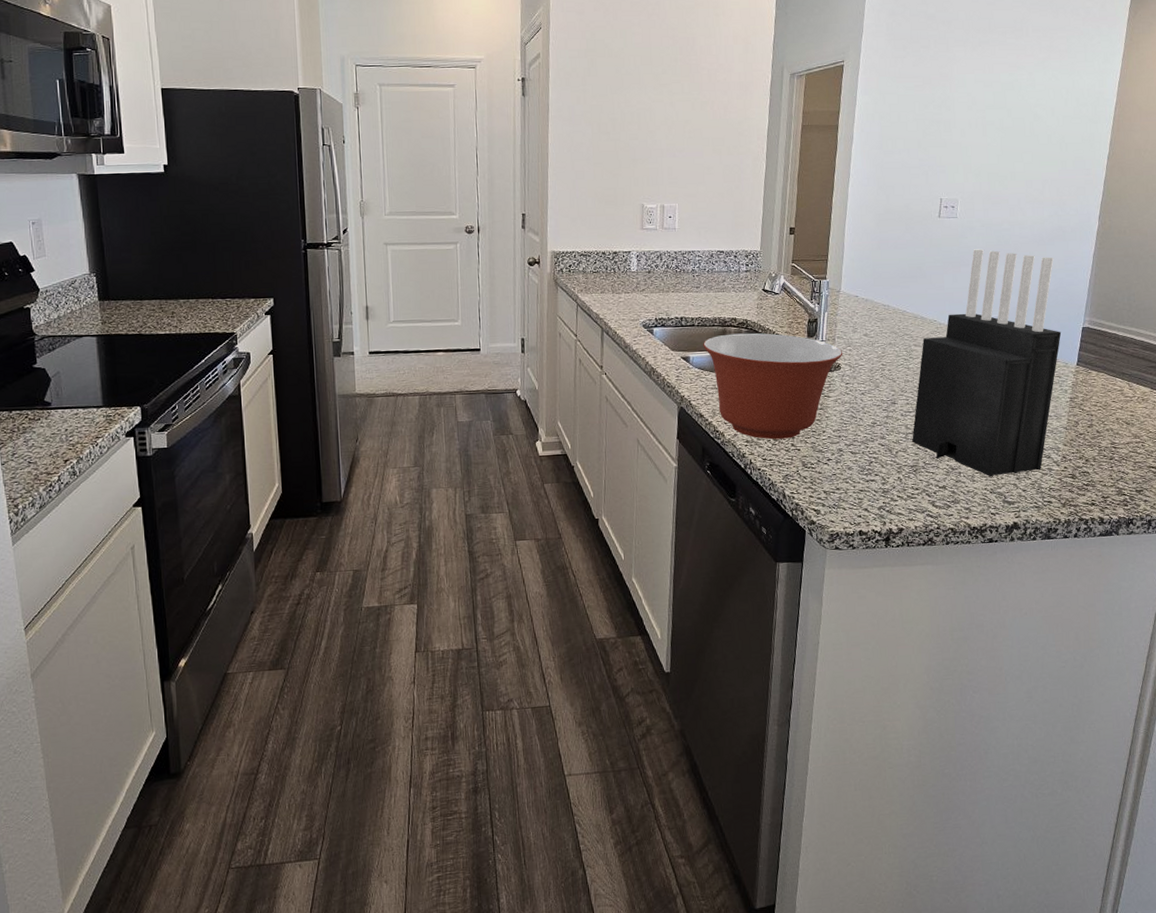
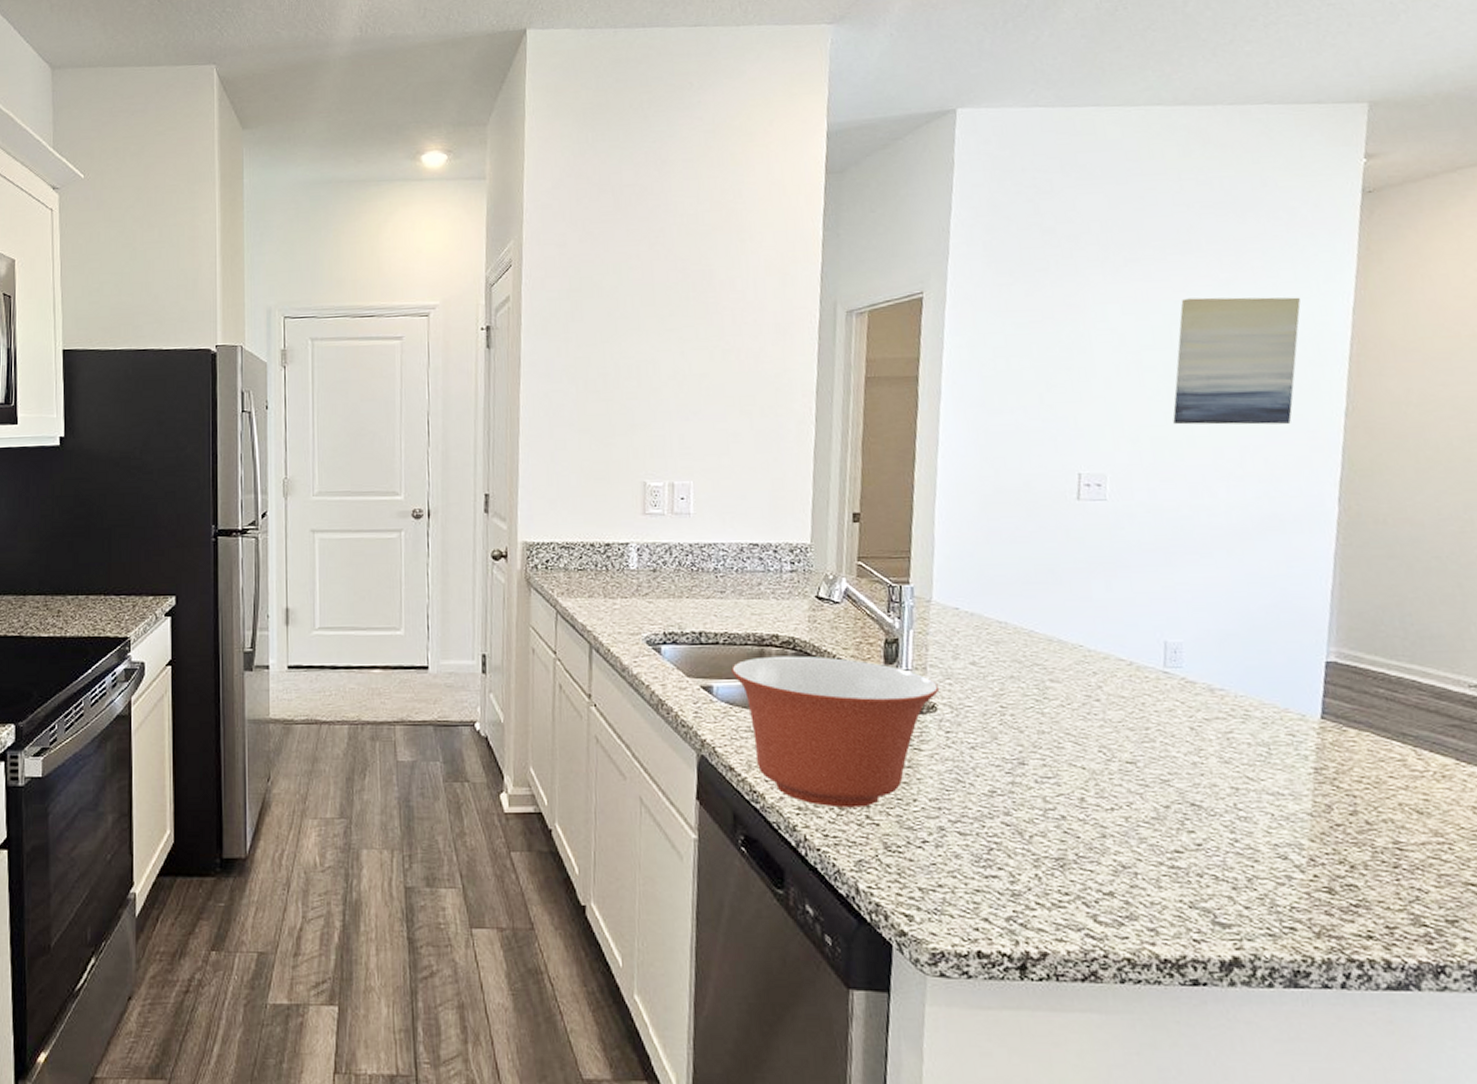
knife block: present [912,249,1062,476] -> none [1054,544,1291,882]
wall art: none [1002,71,1087,164] -> present [1173,297,1301,425]

